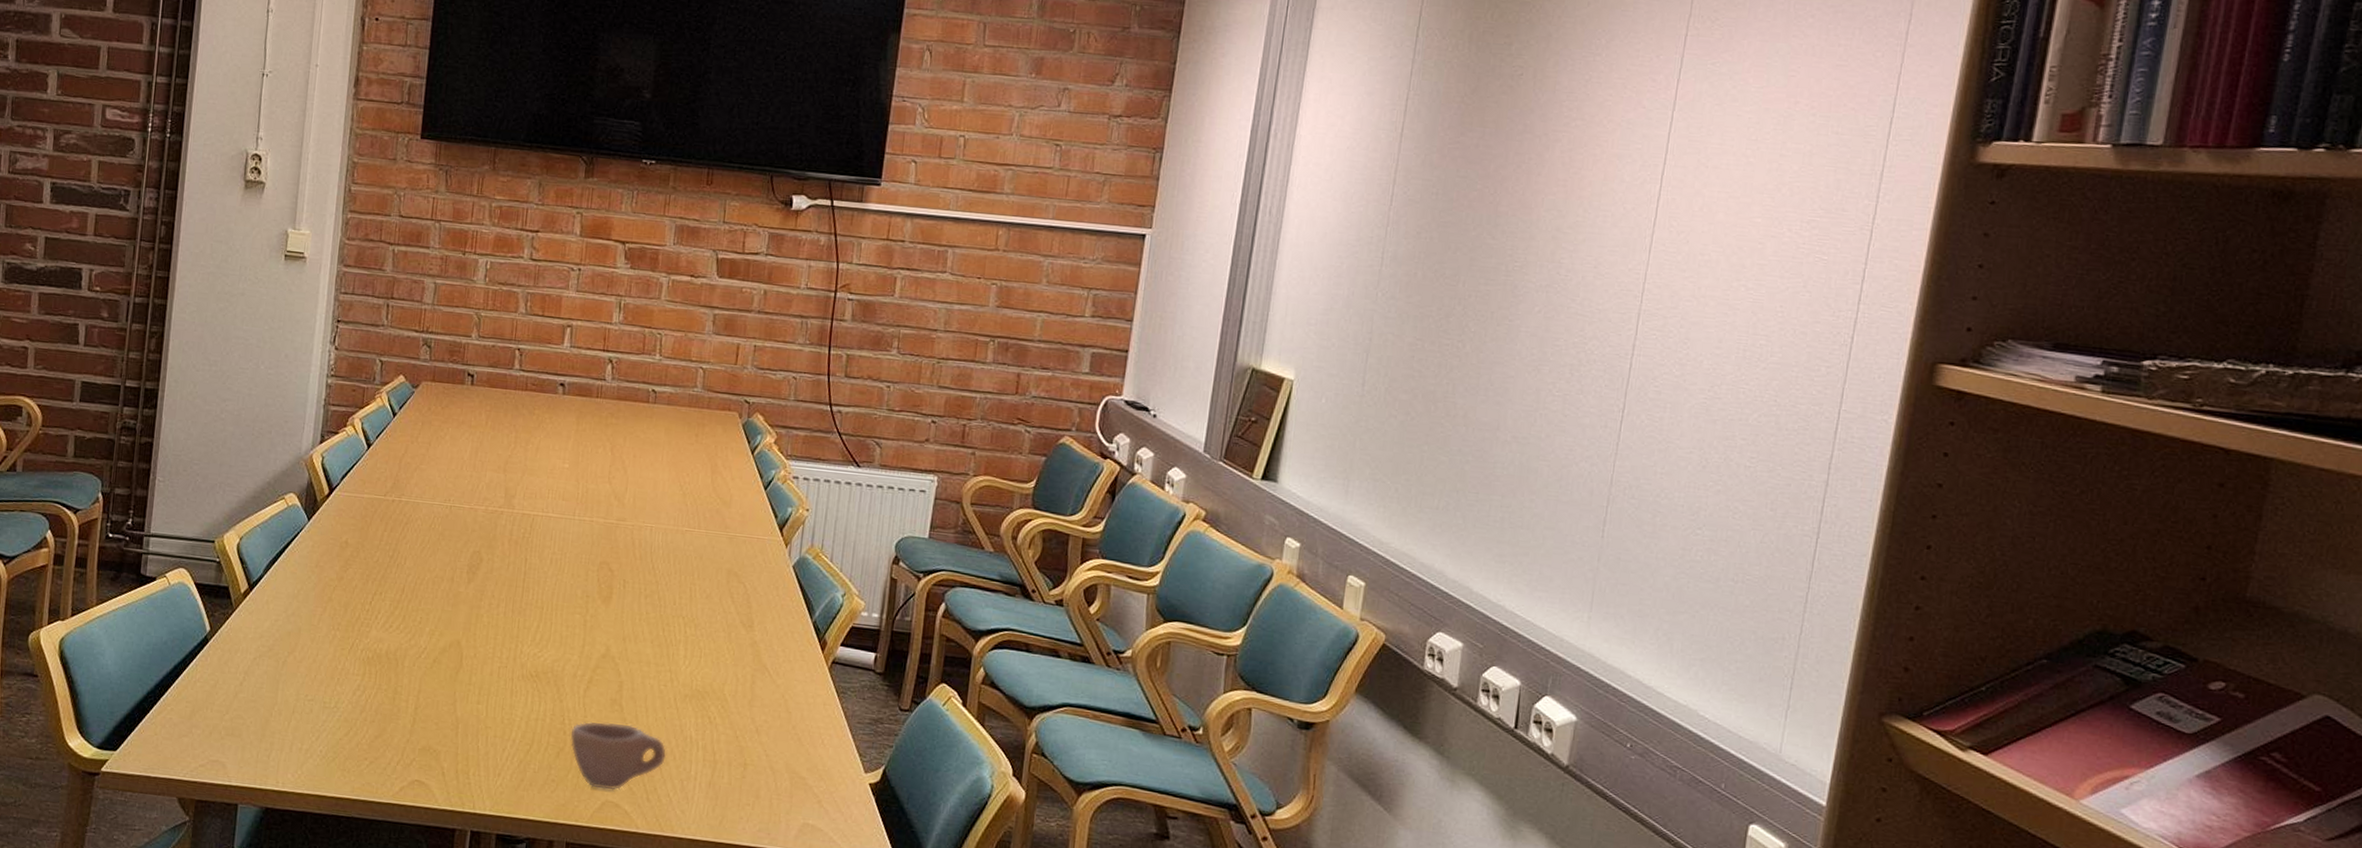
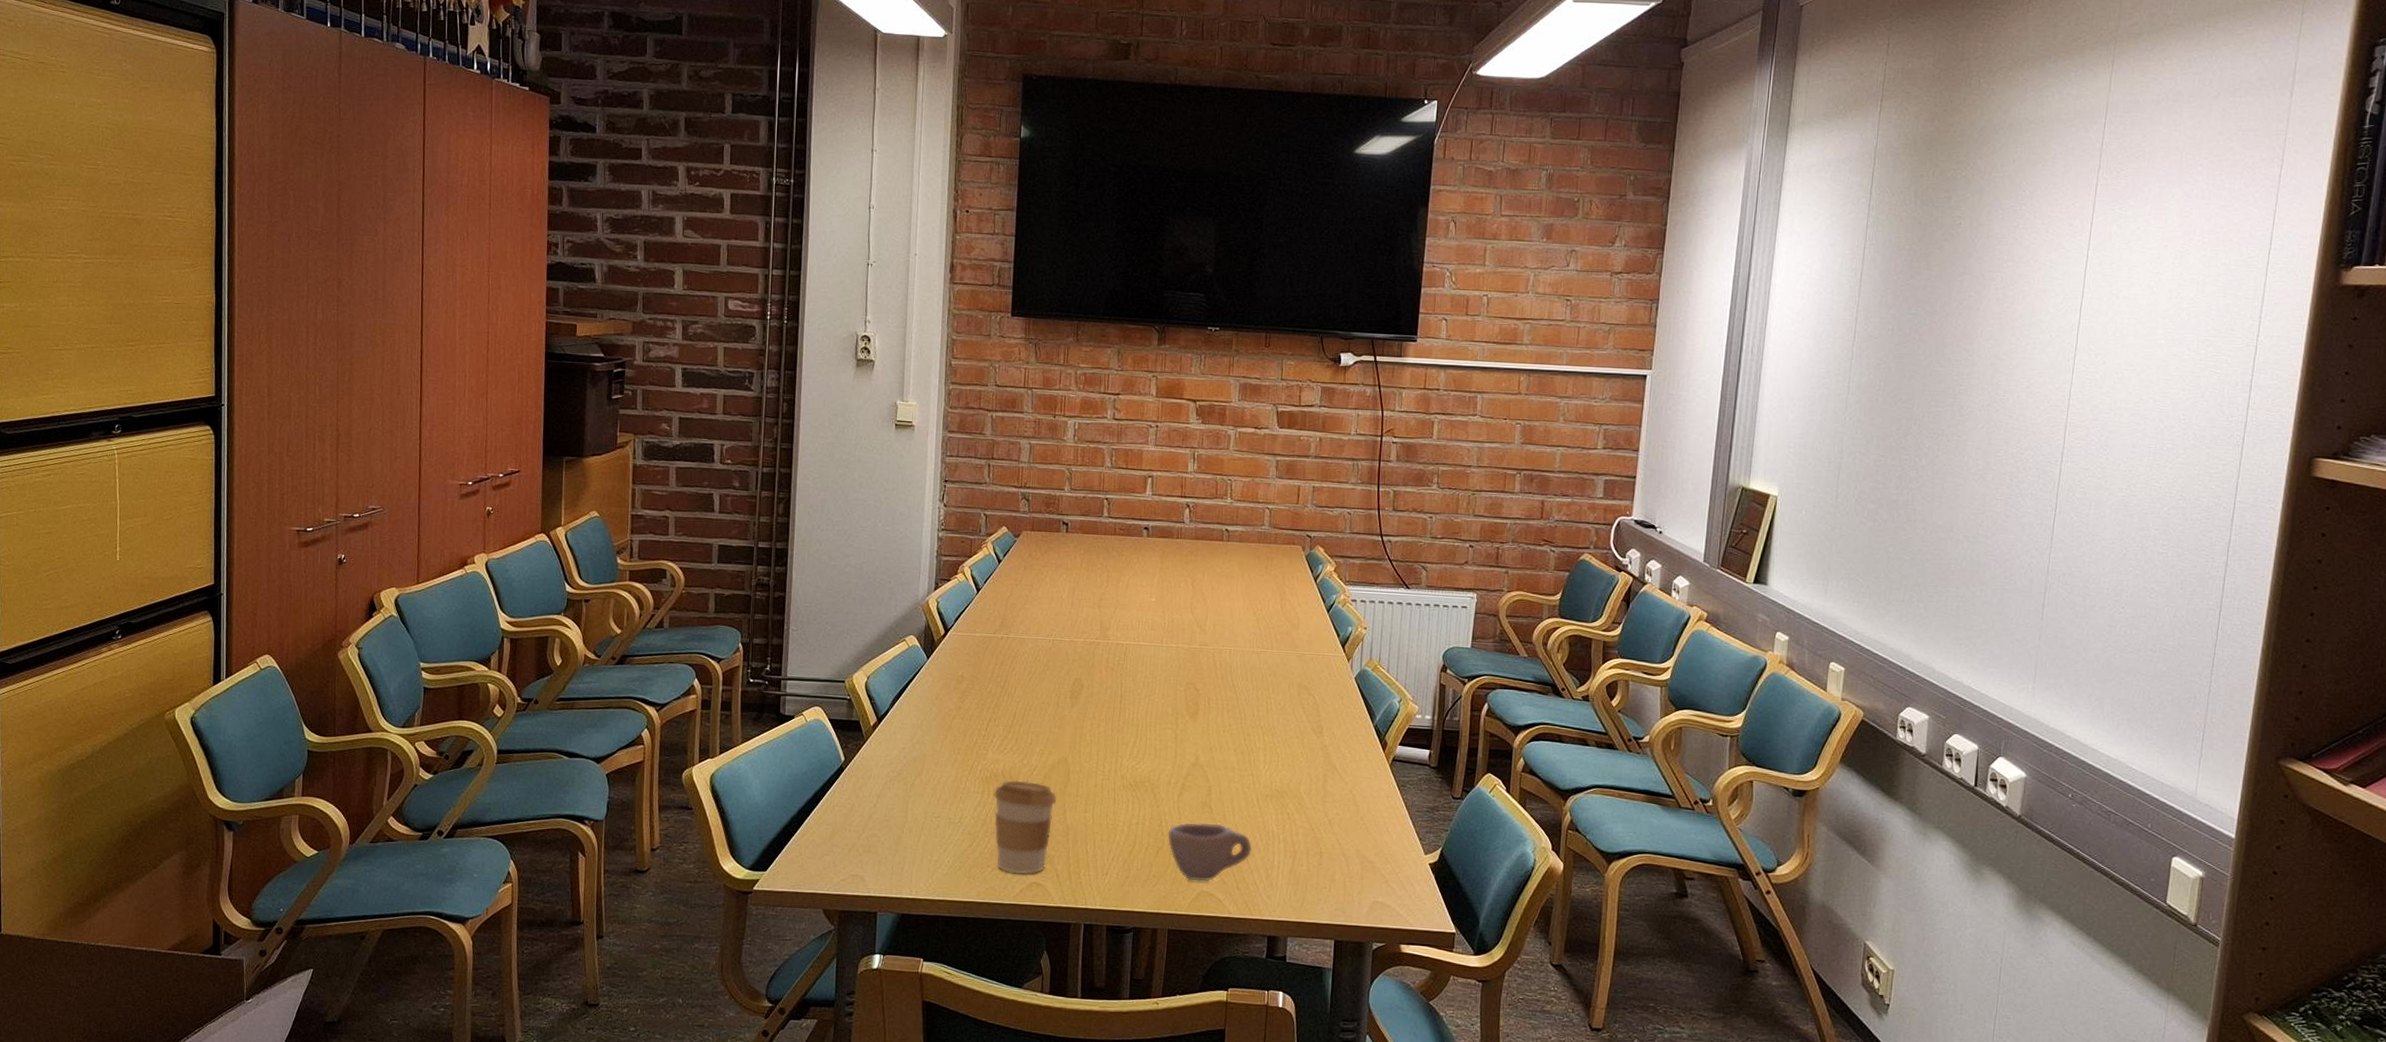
coffee cup: none [374,663,447,771] -> present [994,780,1057,875]

